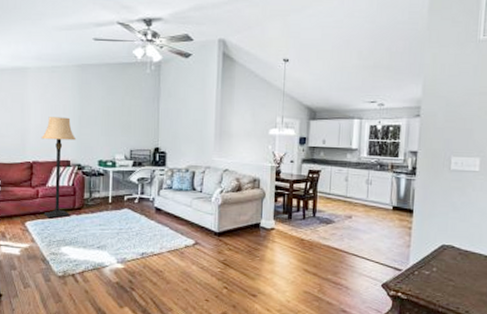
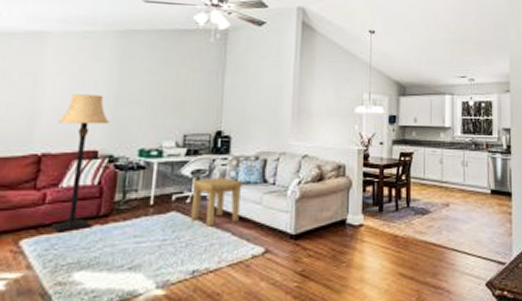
side table: none [138,184,178,222] -> present [190,177,244,227]

